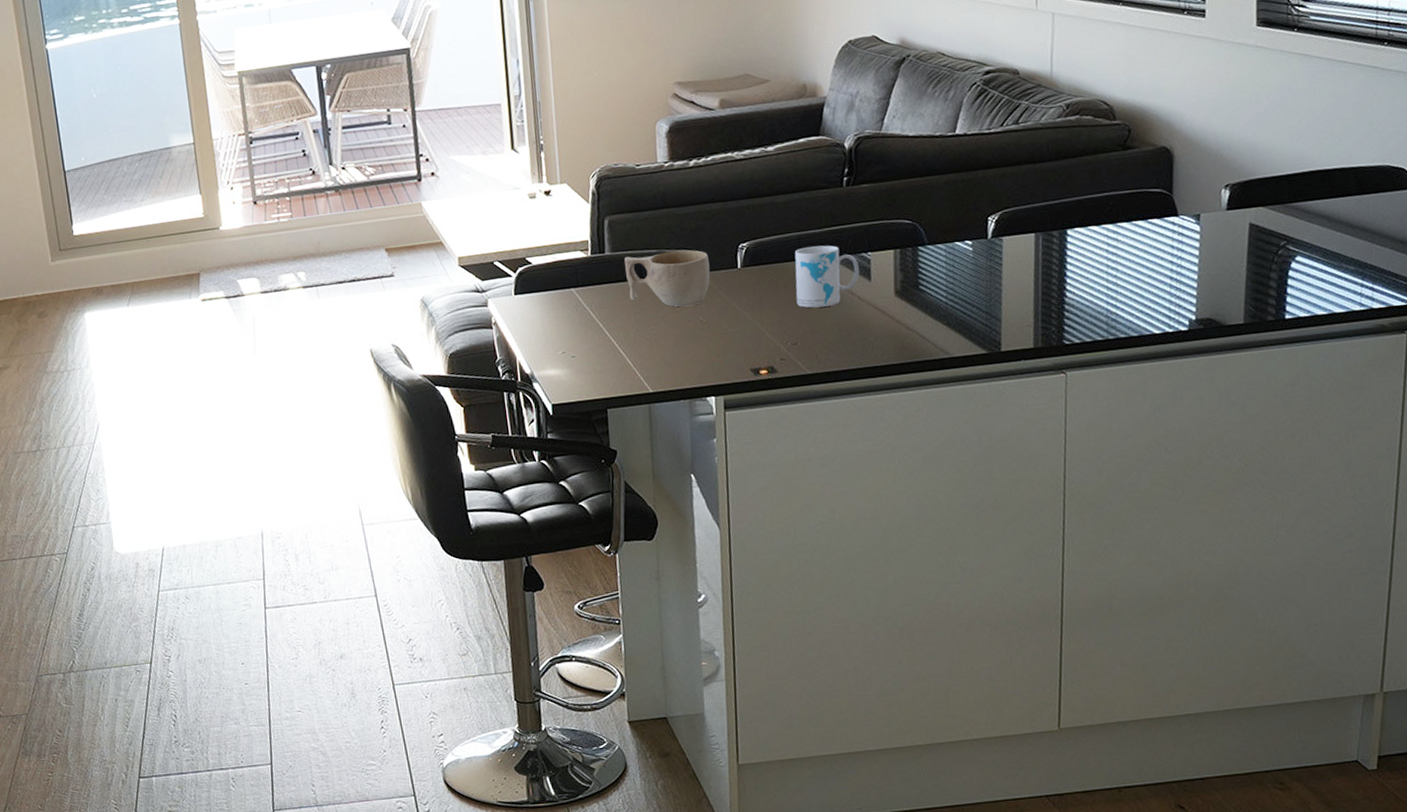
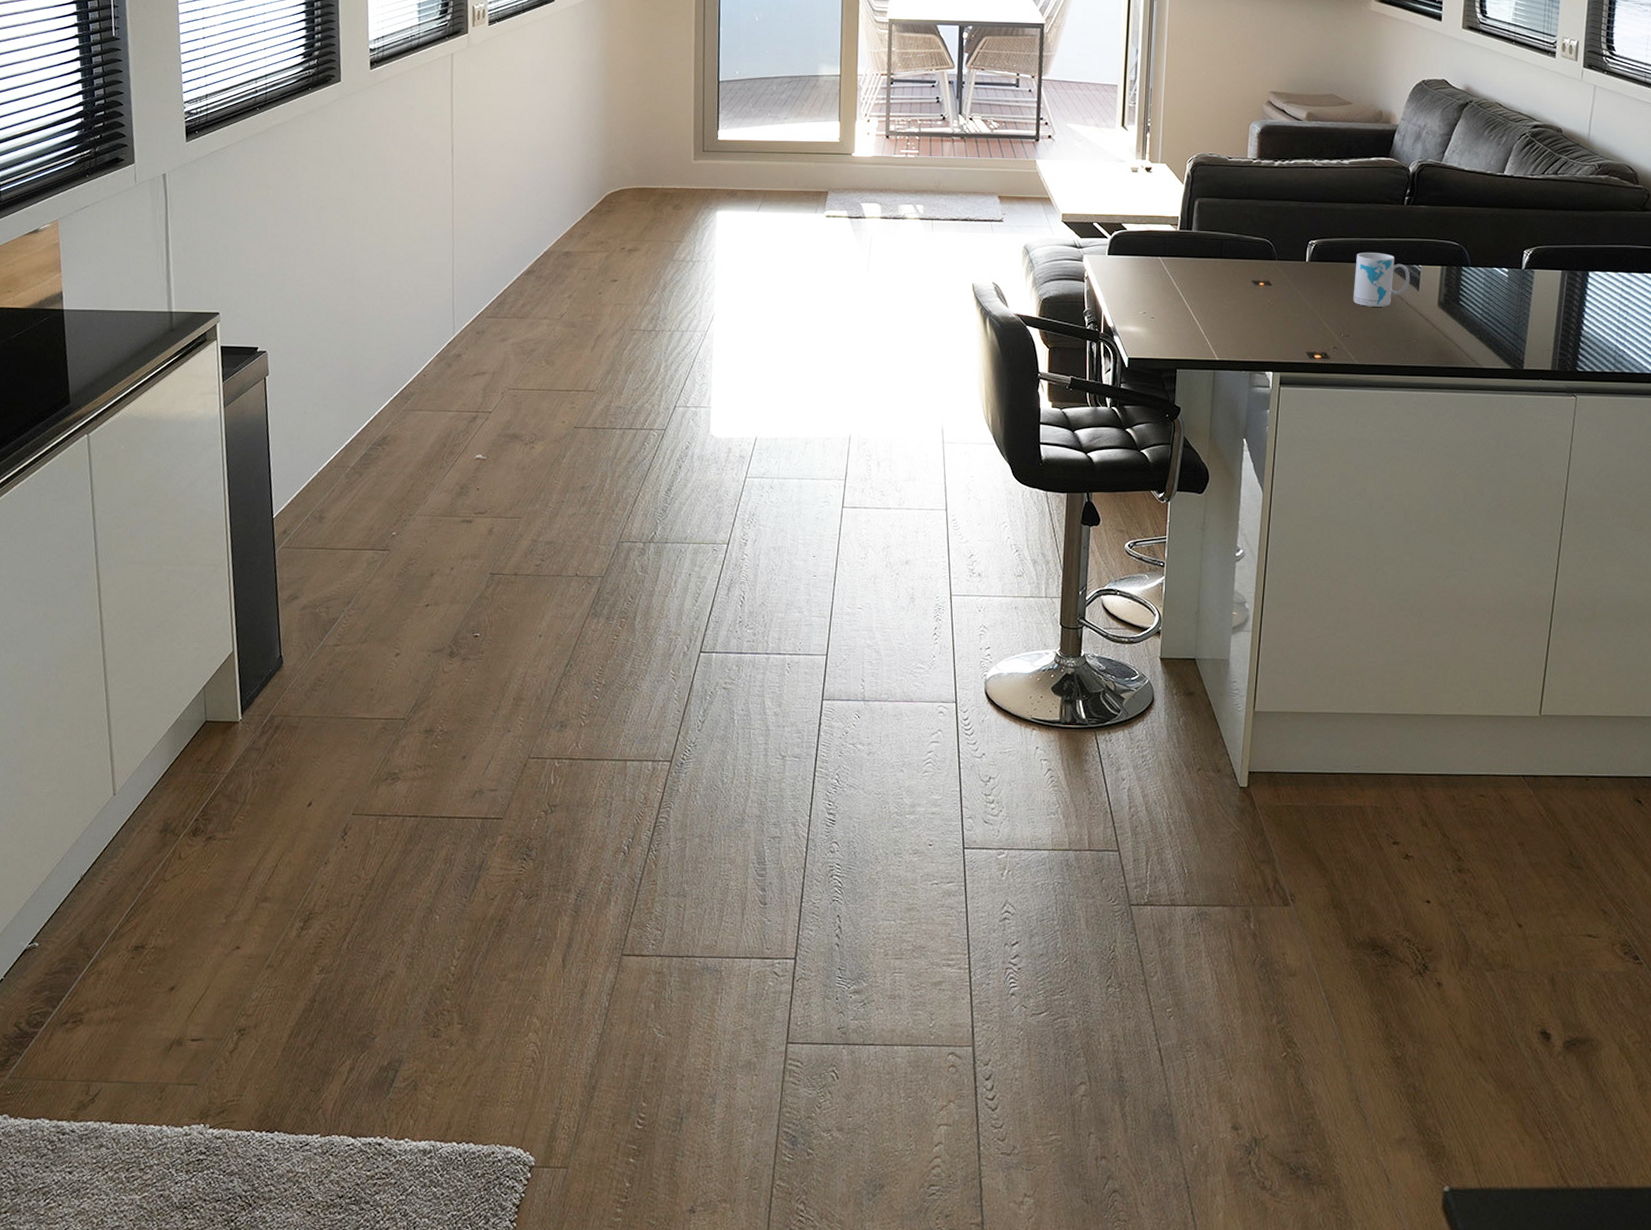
cup: present [624,249,711,308] -> none [1208,236,1282,289]

